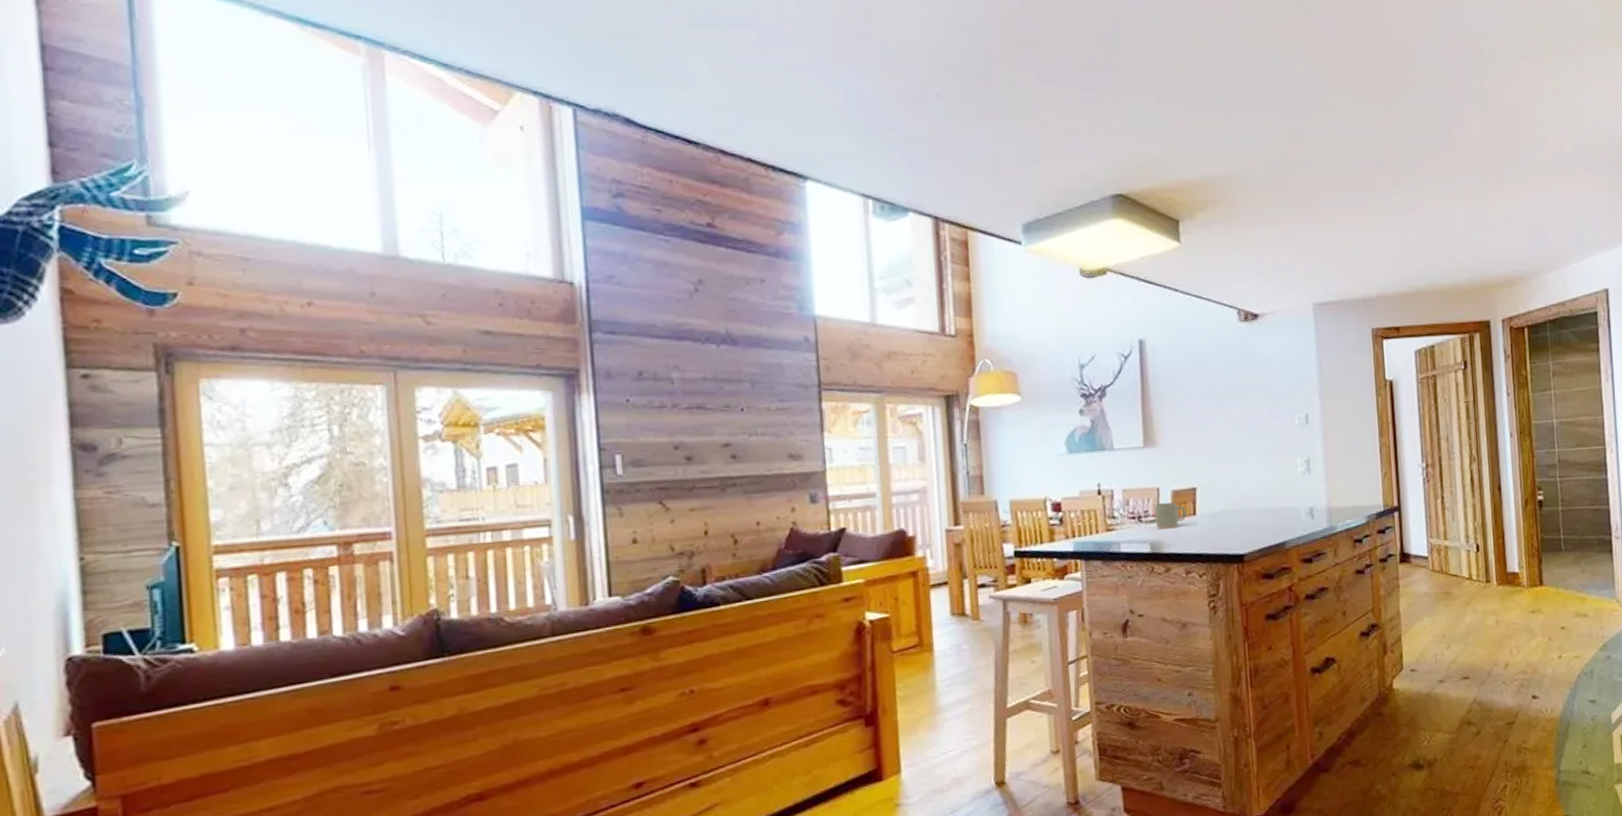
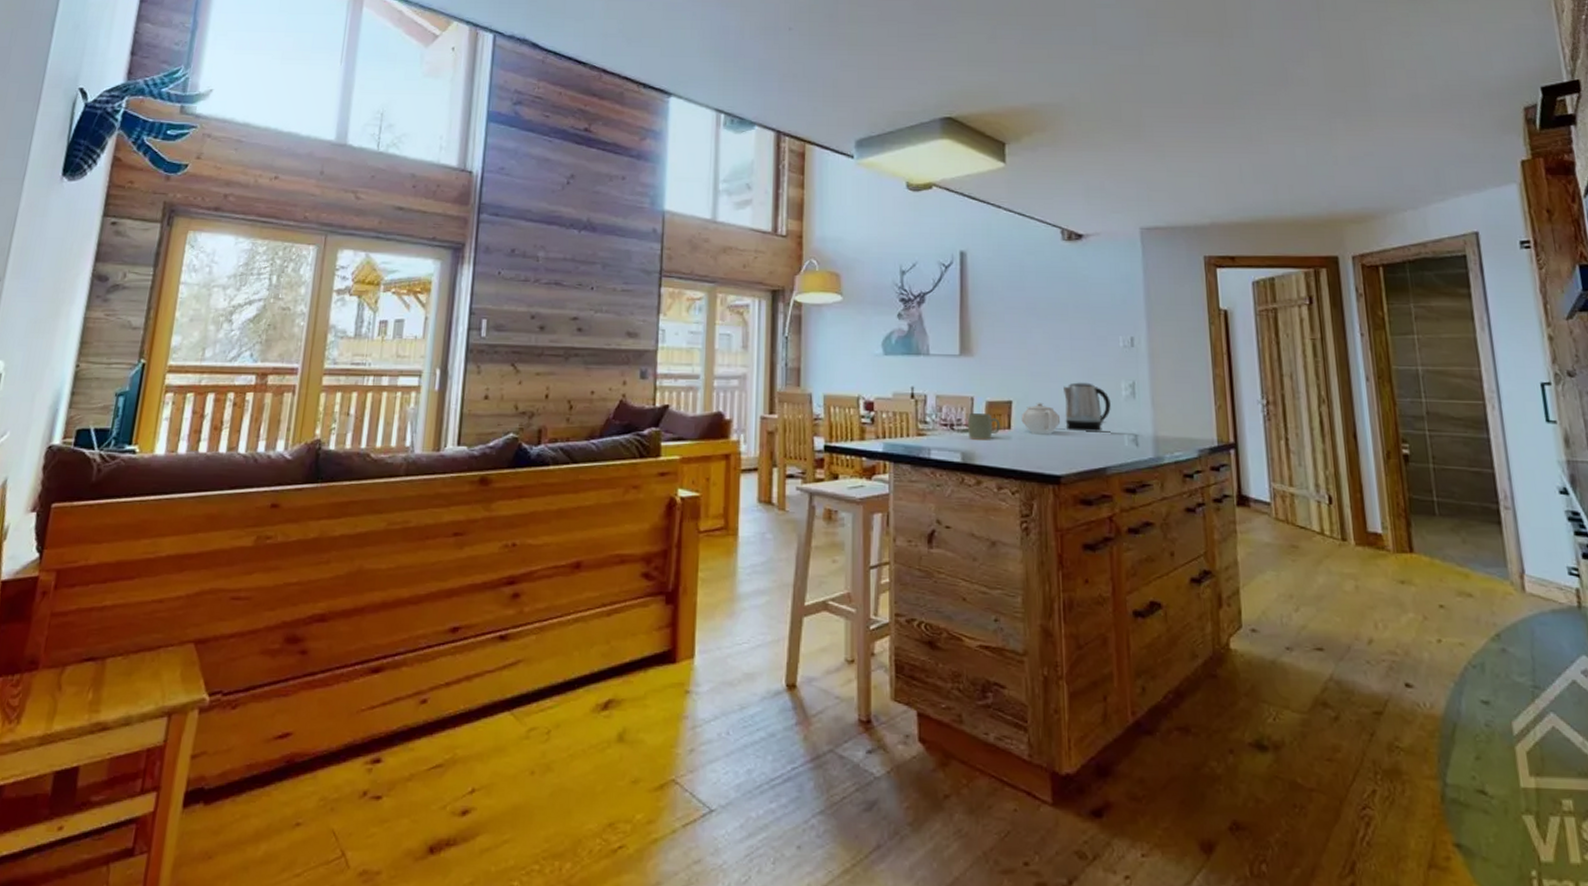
teapot: none [1205,487,1243,519] -> present [1021,403,1061,436]
kettle: none [1244,462,1288,511] -> present [1064,382,1111,432]

